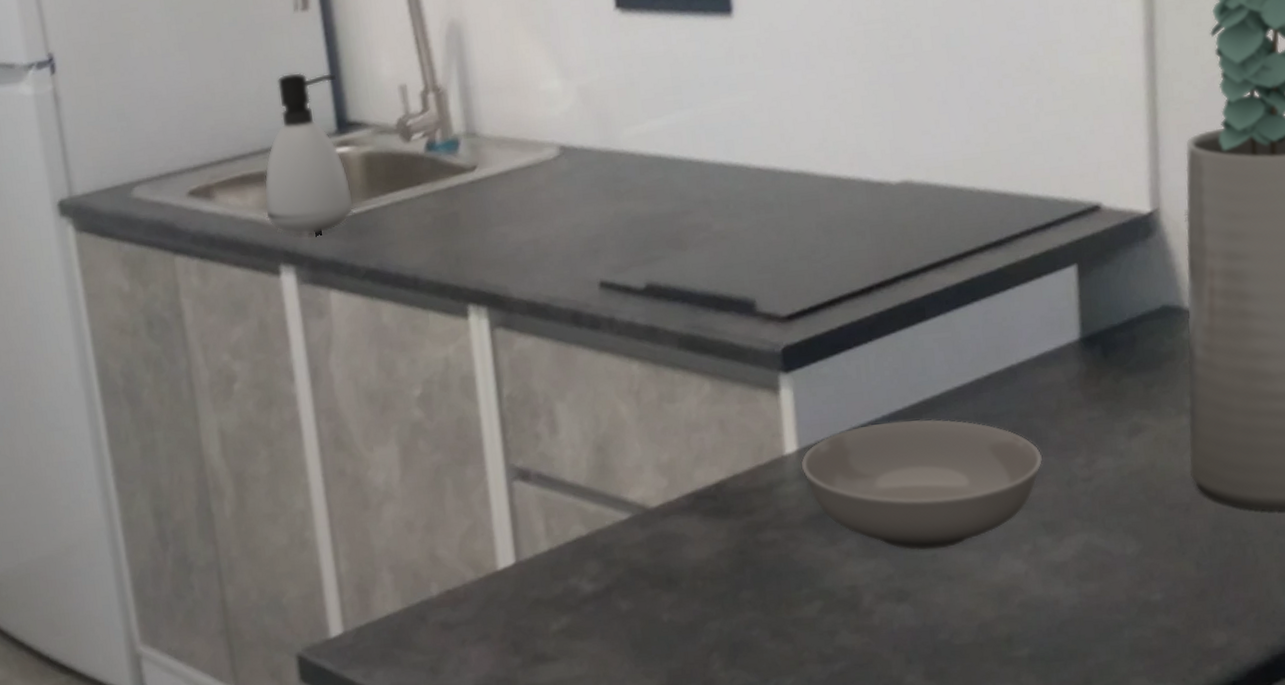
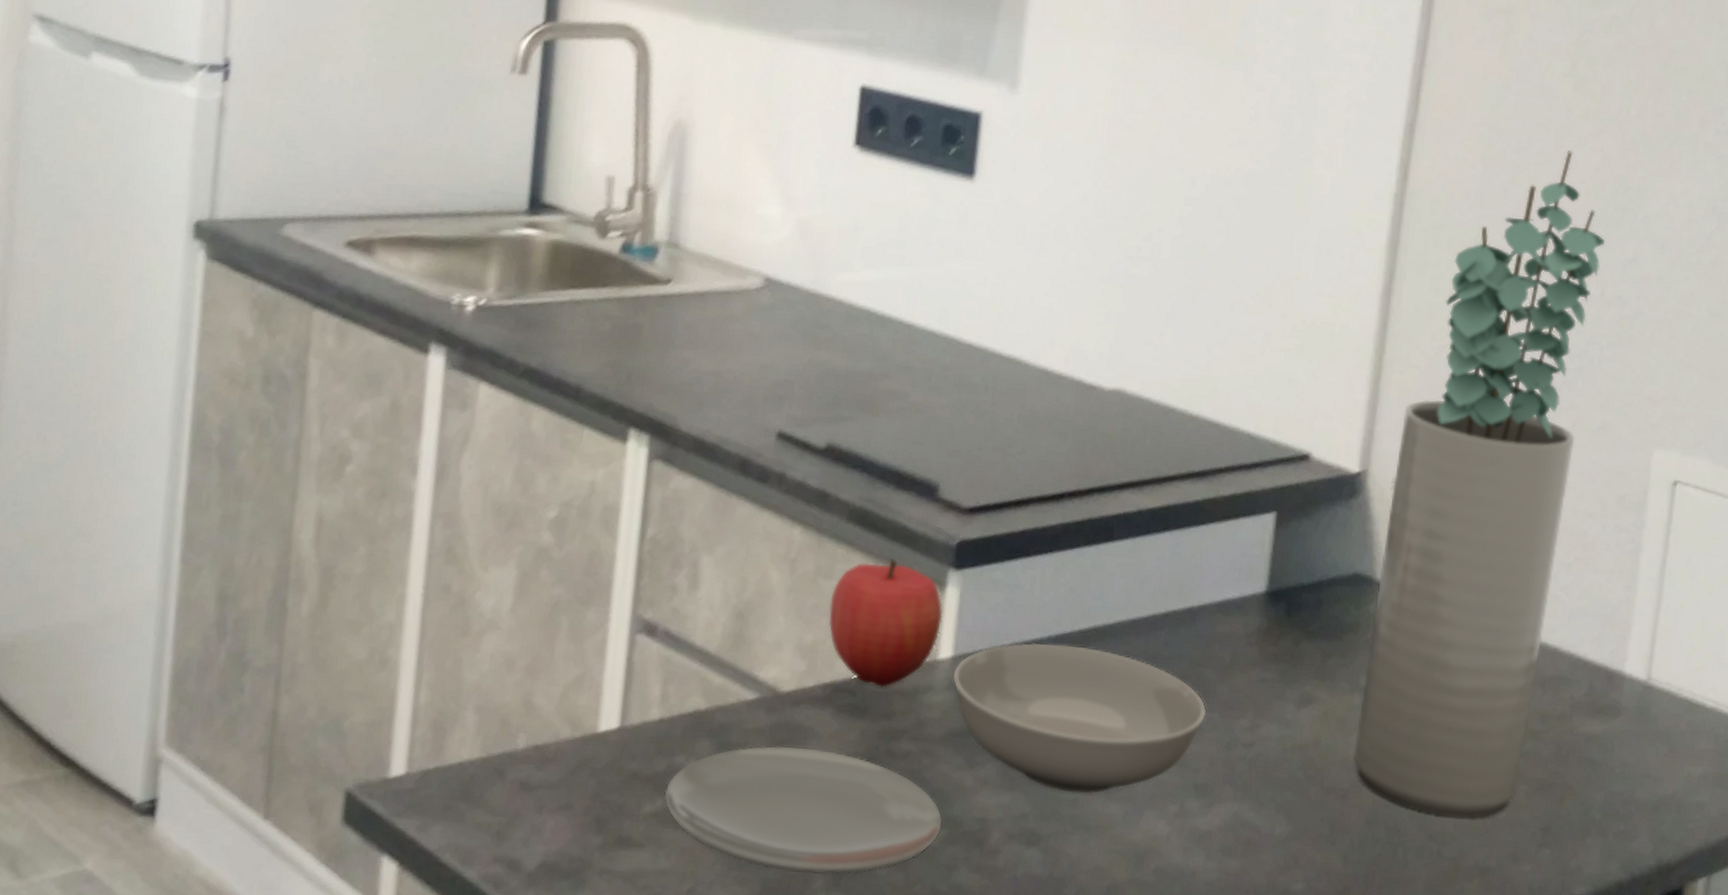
soap dispenser: present [264,72,354,235] -> none [428,136,540,317]
plate: none [566,551,818,660] -> present [664,746,943,875]
fruit: none [677,373,782,488] -> present [828,557,943,688]

